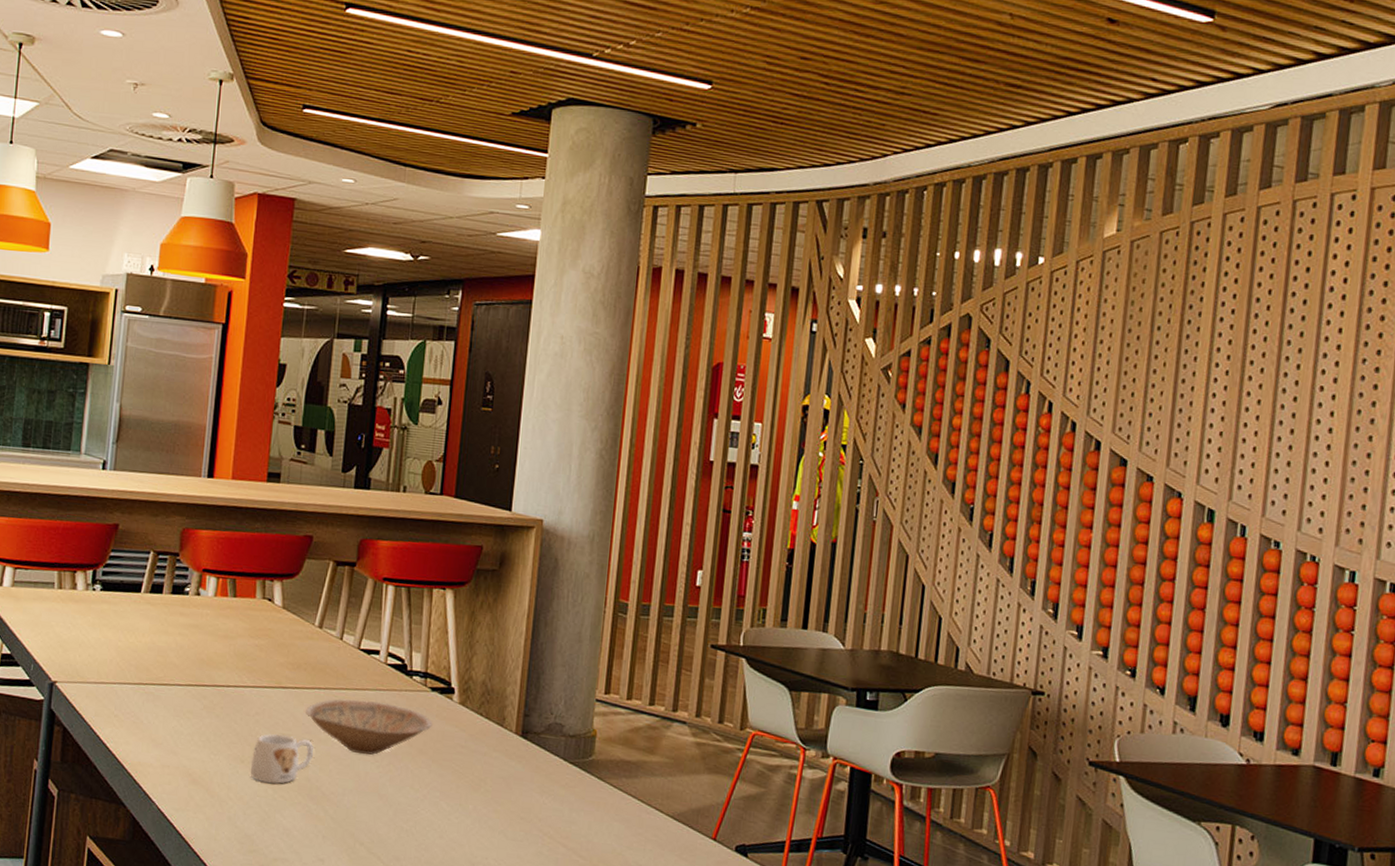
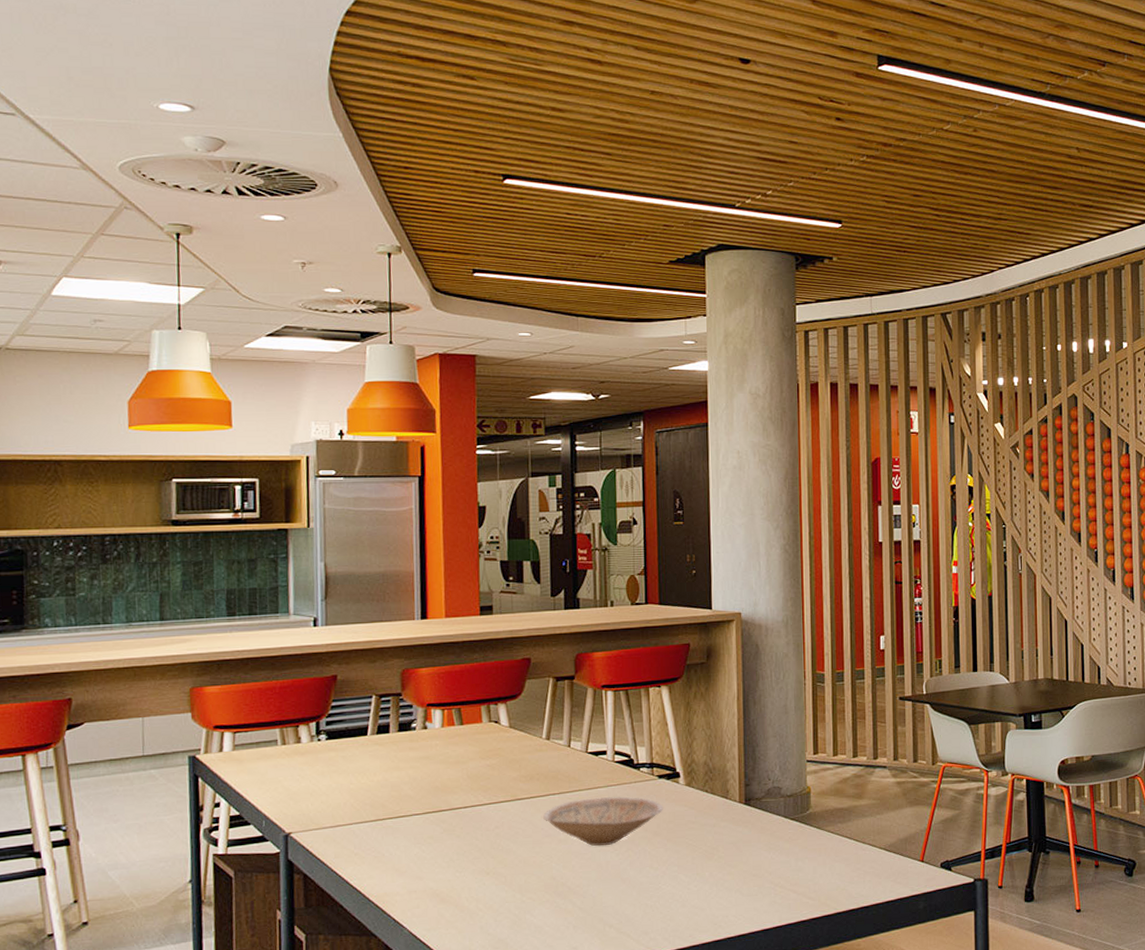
mug: present [251,733,314,784] -> none [497,842,556,889]

